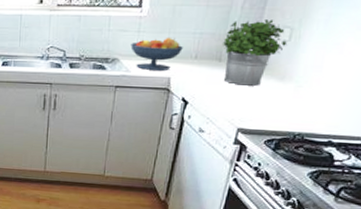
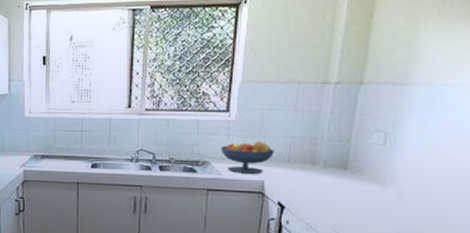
potted plant: present [223,20,287,86] -> none [316,124,382,191]

